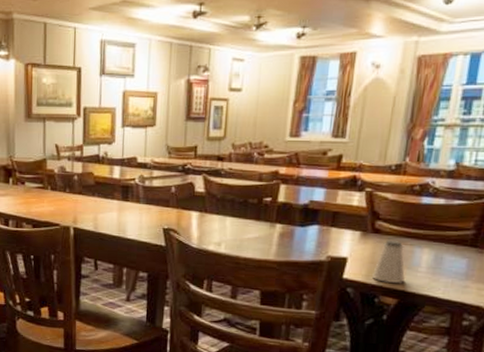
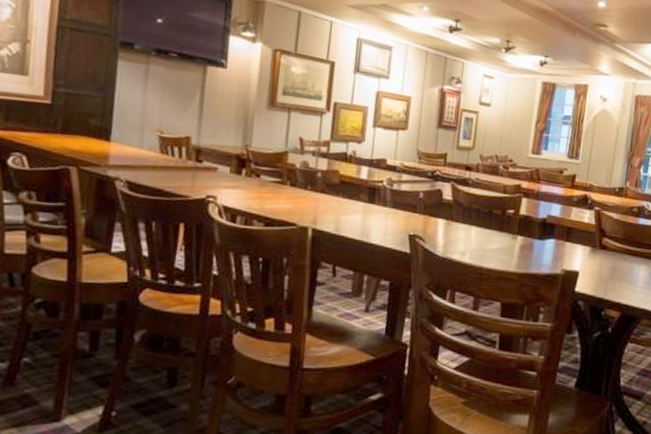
saltshaker: present [372,240,406,283] -> none [600,256,627,297]

